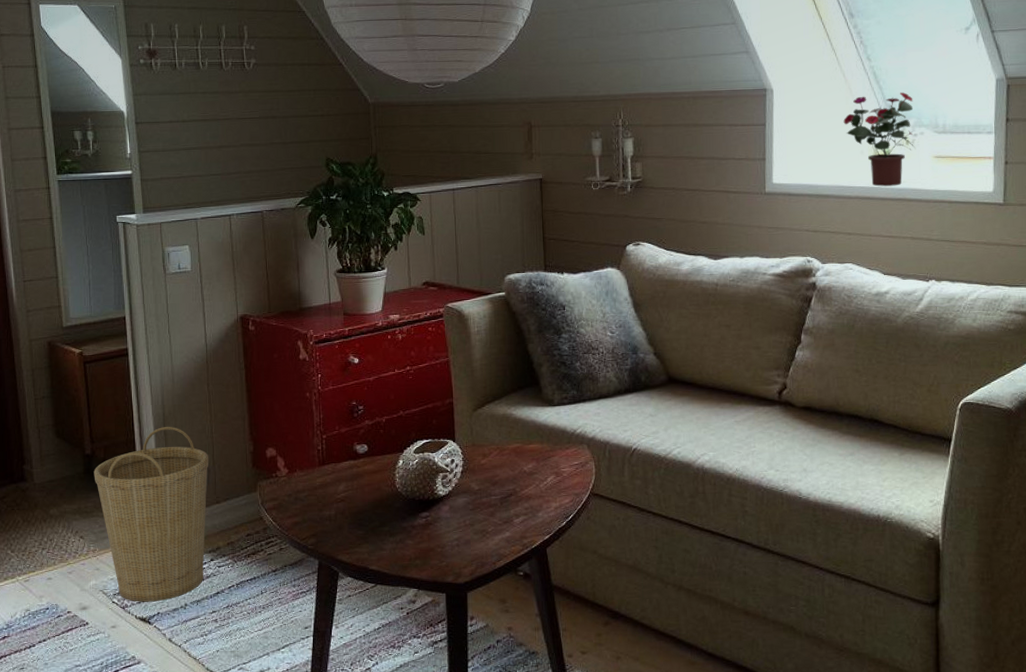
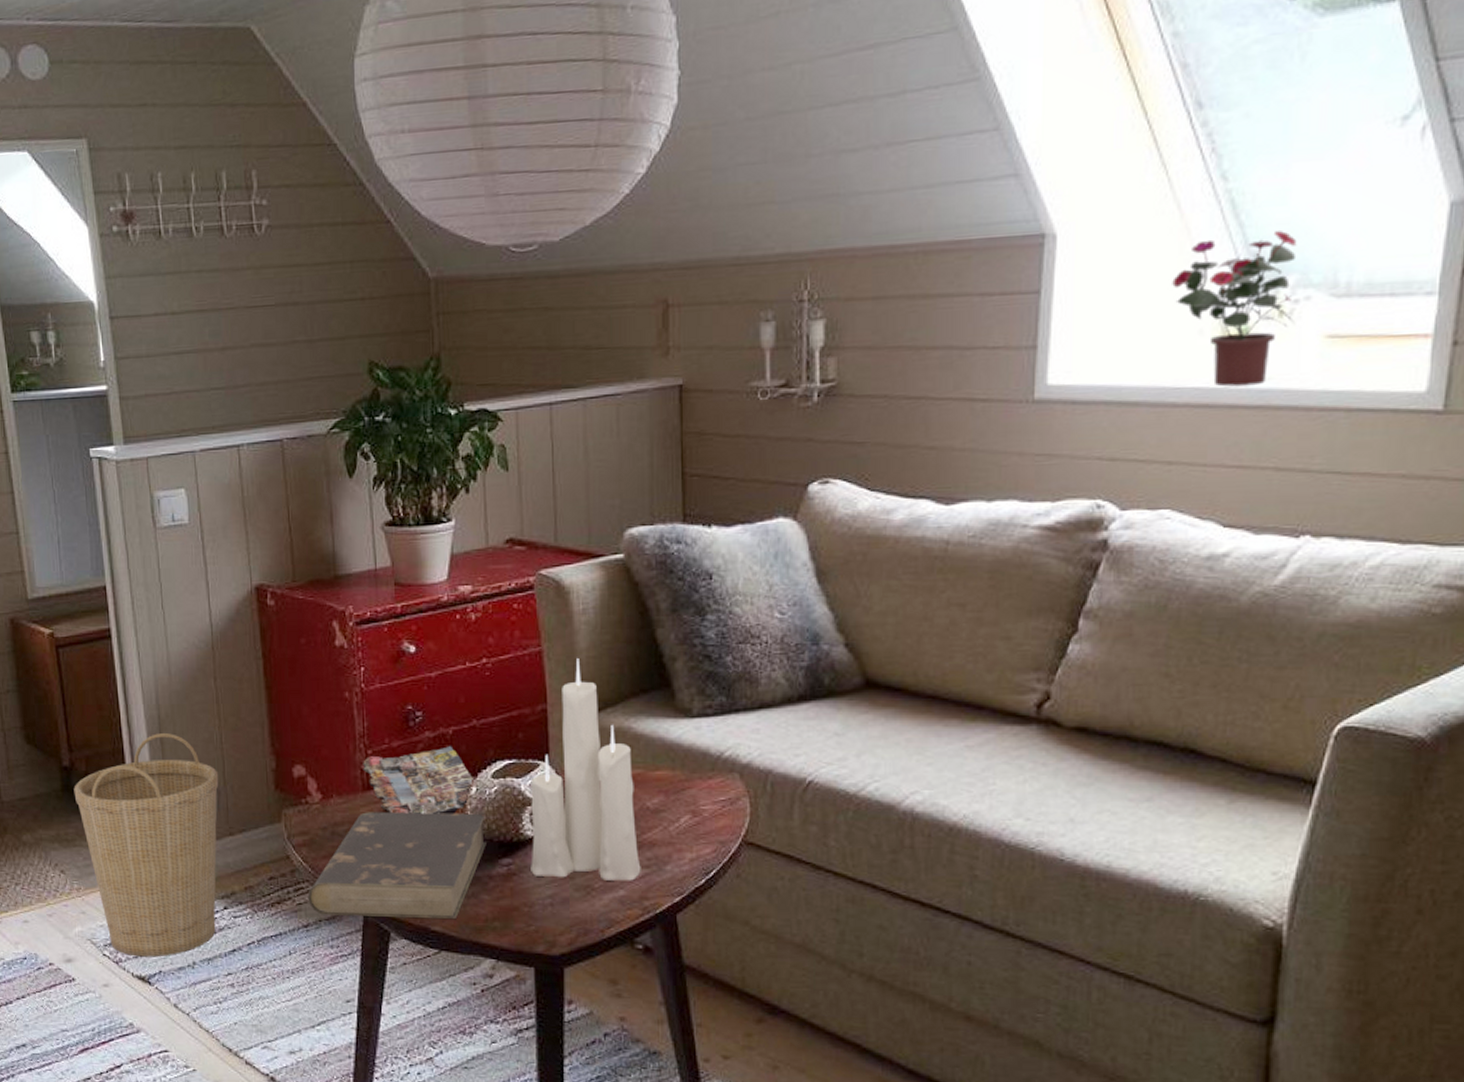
book: none [276,479,410,562] -> present [307,812,486,920]
magazine: none [319,430,403,482] -> present [363,745,476,814]
candle: none [442,366,521,526] -> present [530,658,641,881]

